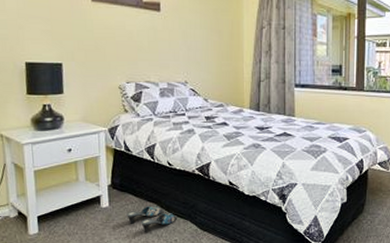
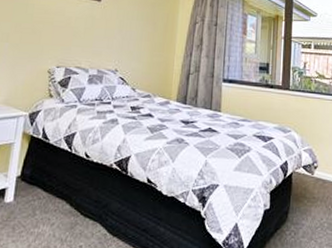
slippers: present [126,206,178,232] -> none [31,203,87,235]

